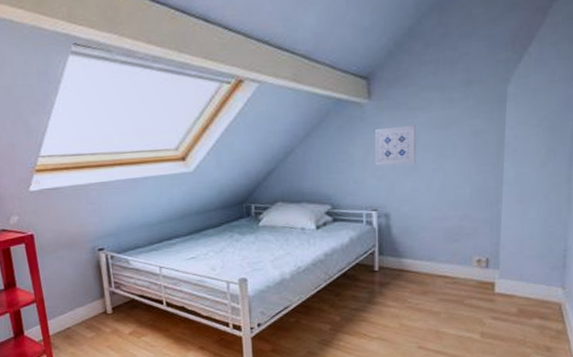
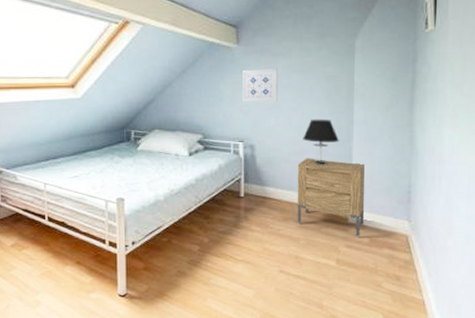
nightstand: none [437,224,515,309] -> present [297,158,365,238]
table lamp: none [444,179,486,232] -> present [303,119,339,165]

